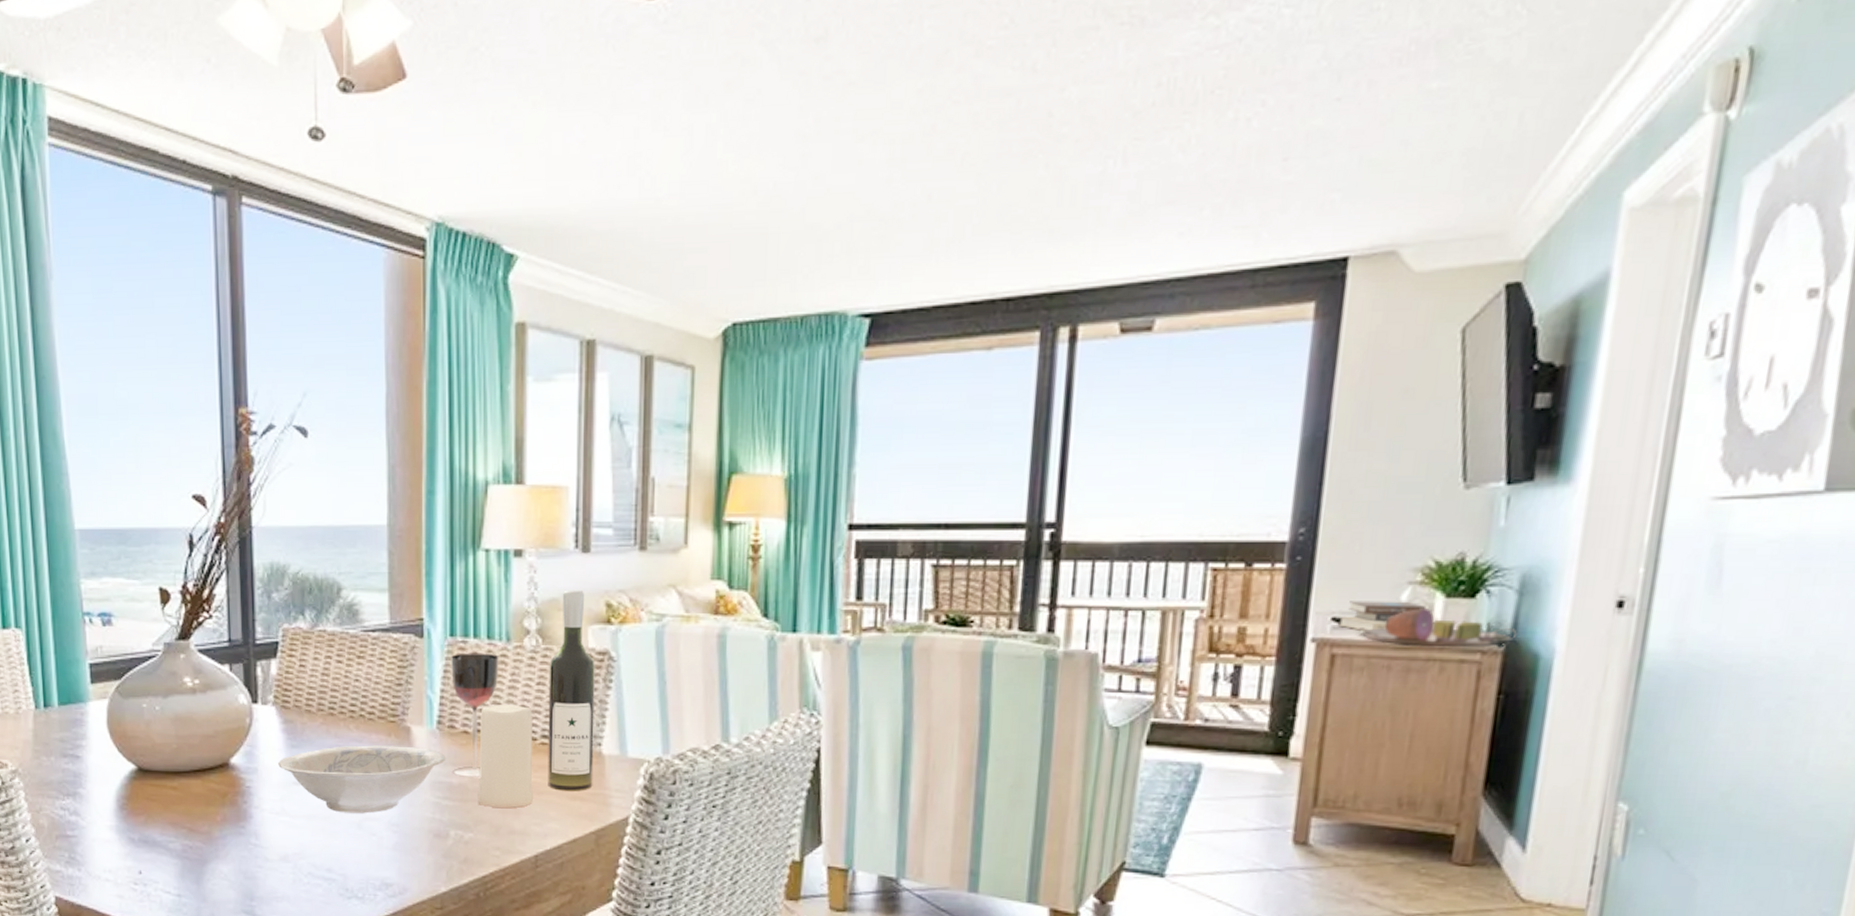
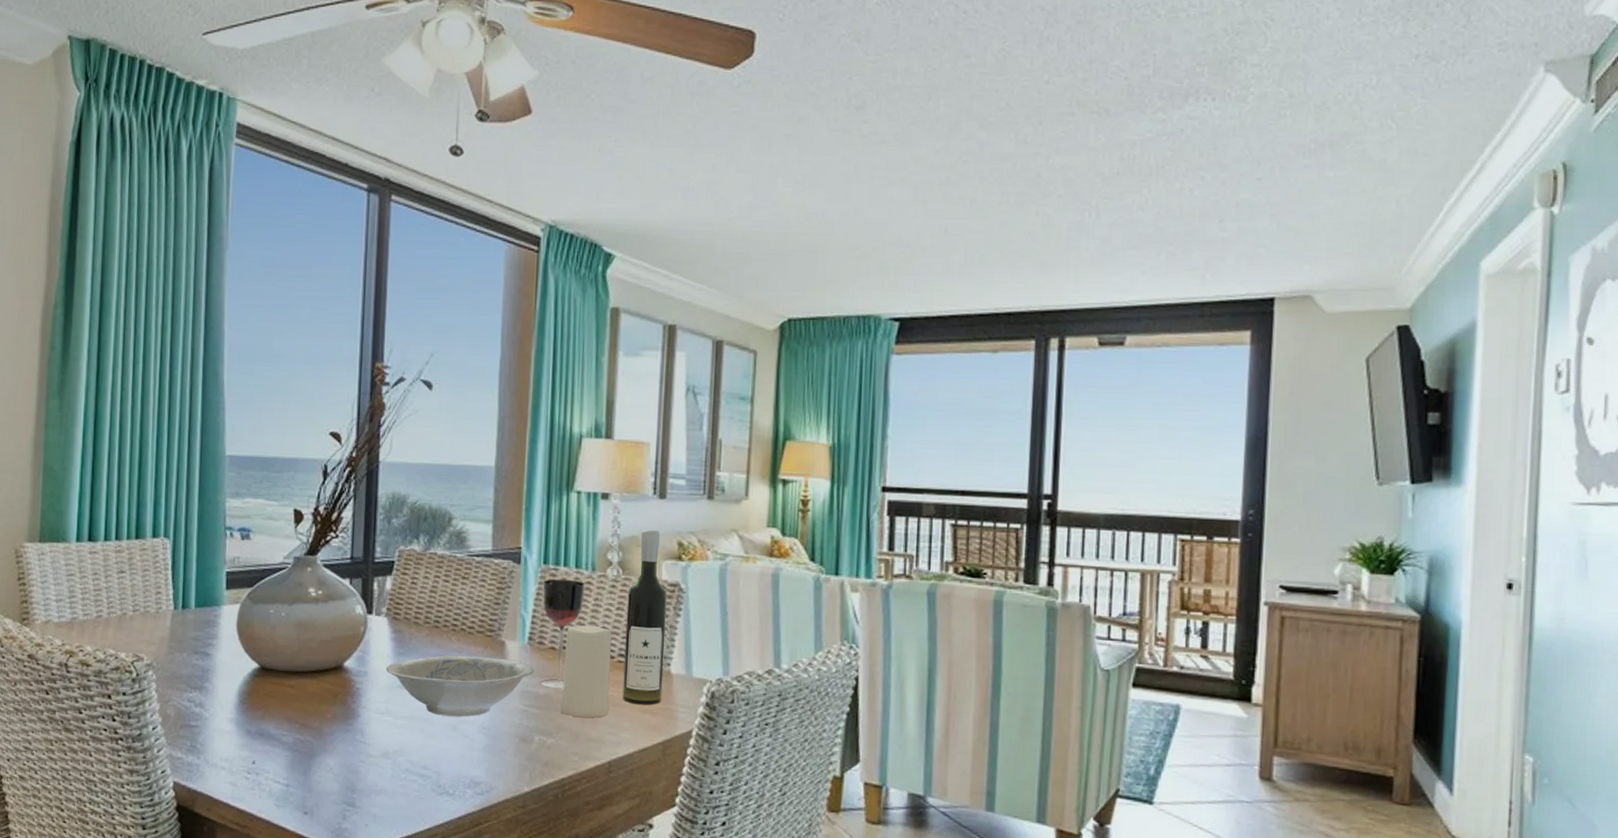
books: present [1338,601,1436,631] -> none [1285,572,1364,600]
serving tray: present [1357,608,1518,648] -> none [1301,581,1430,617]

